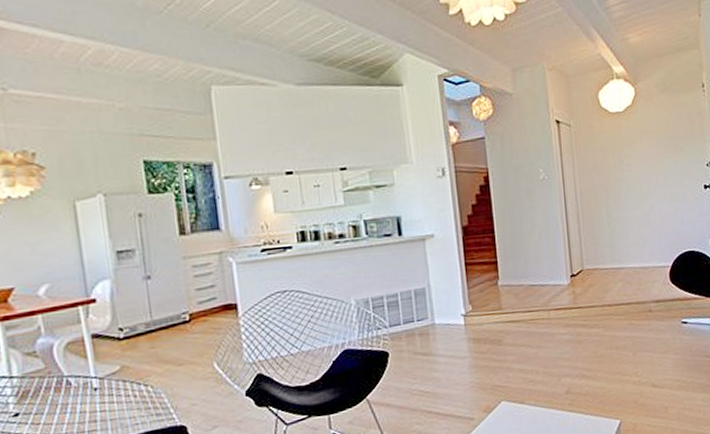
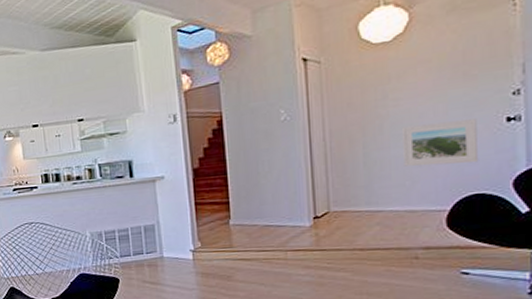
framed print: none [635,185,689,227] -> present [403,119,479,167]

